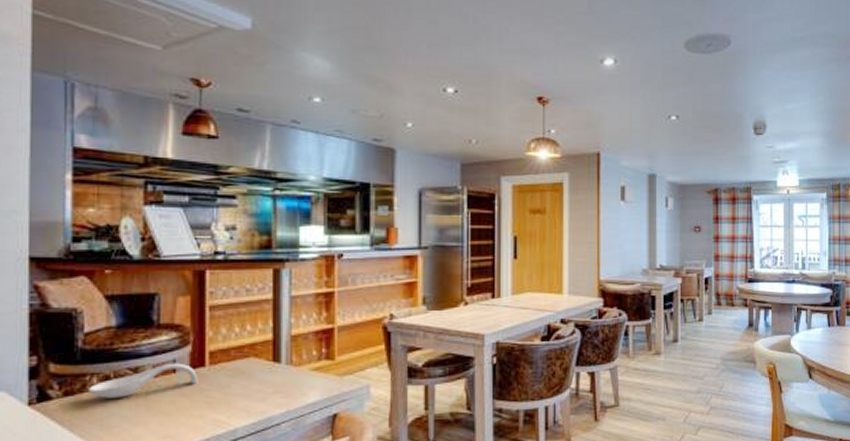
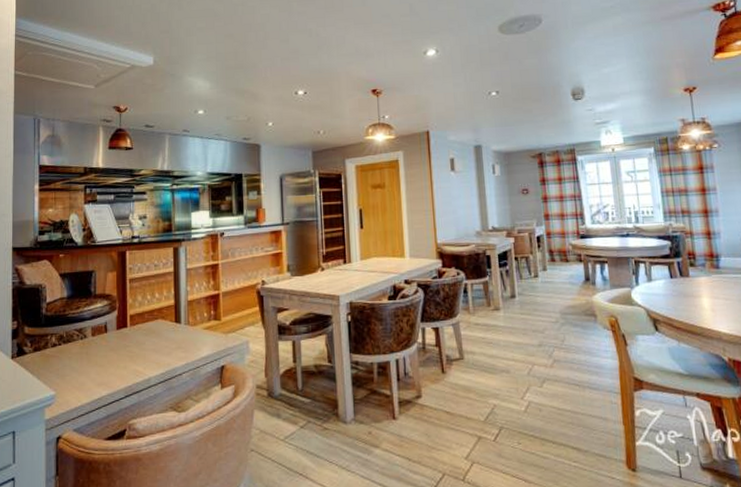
spoon rest: present [89,363,198,398] -> none [50,324,123,353]

